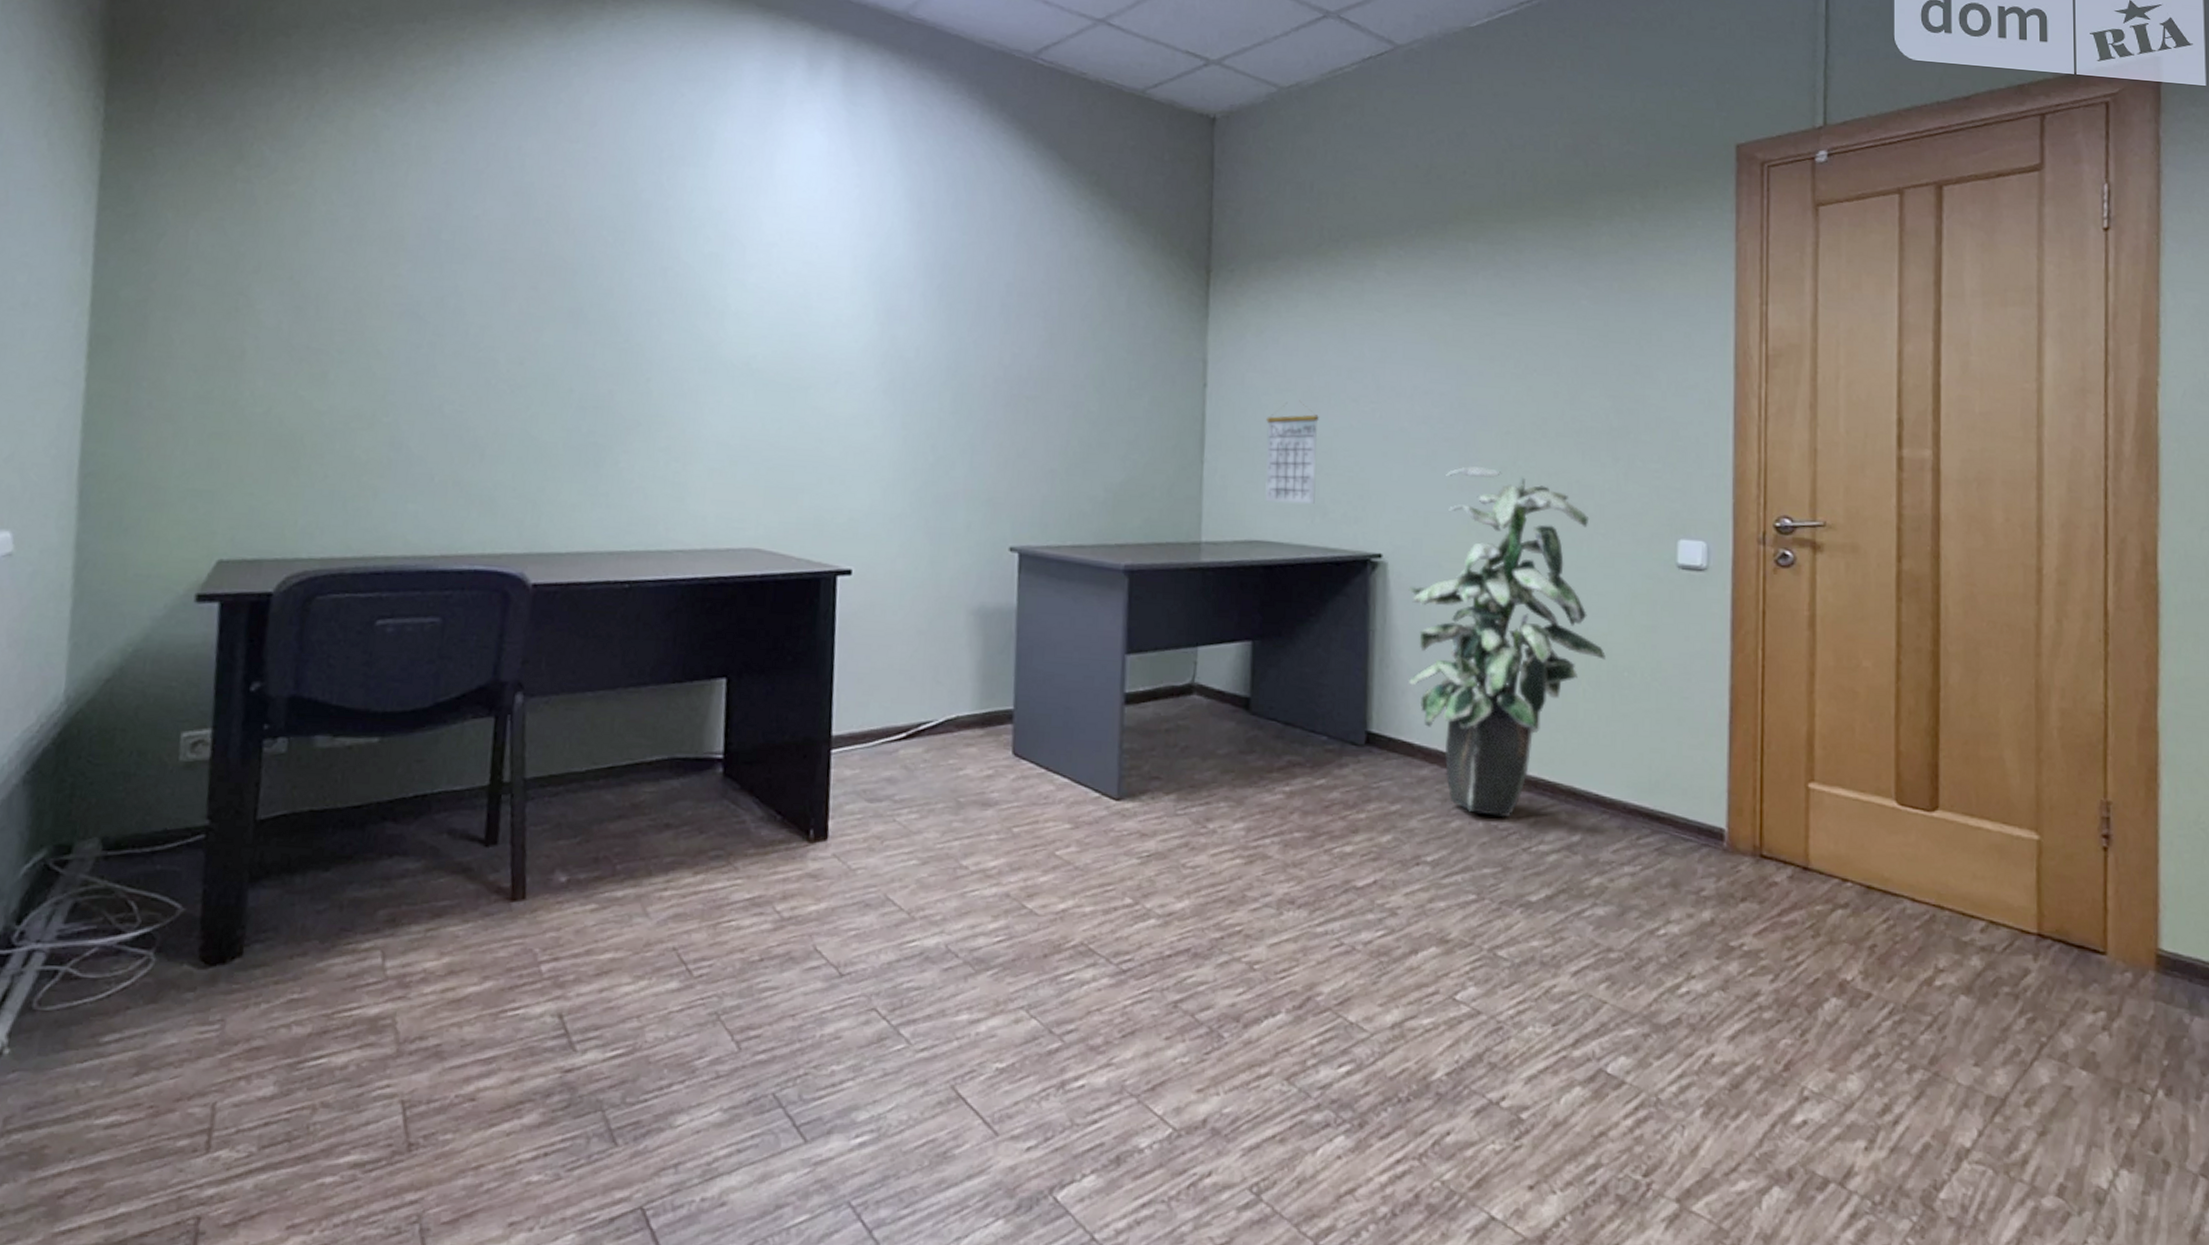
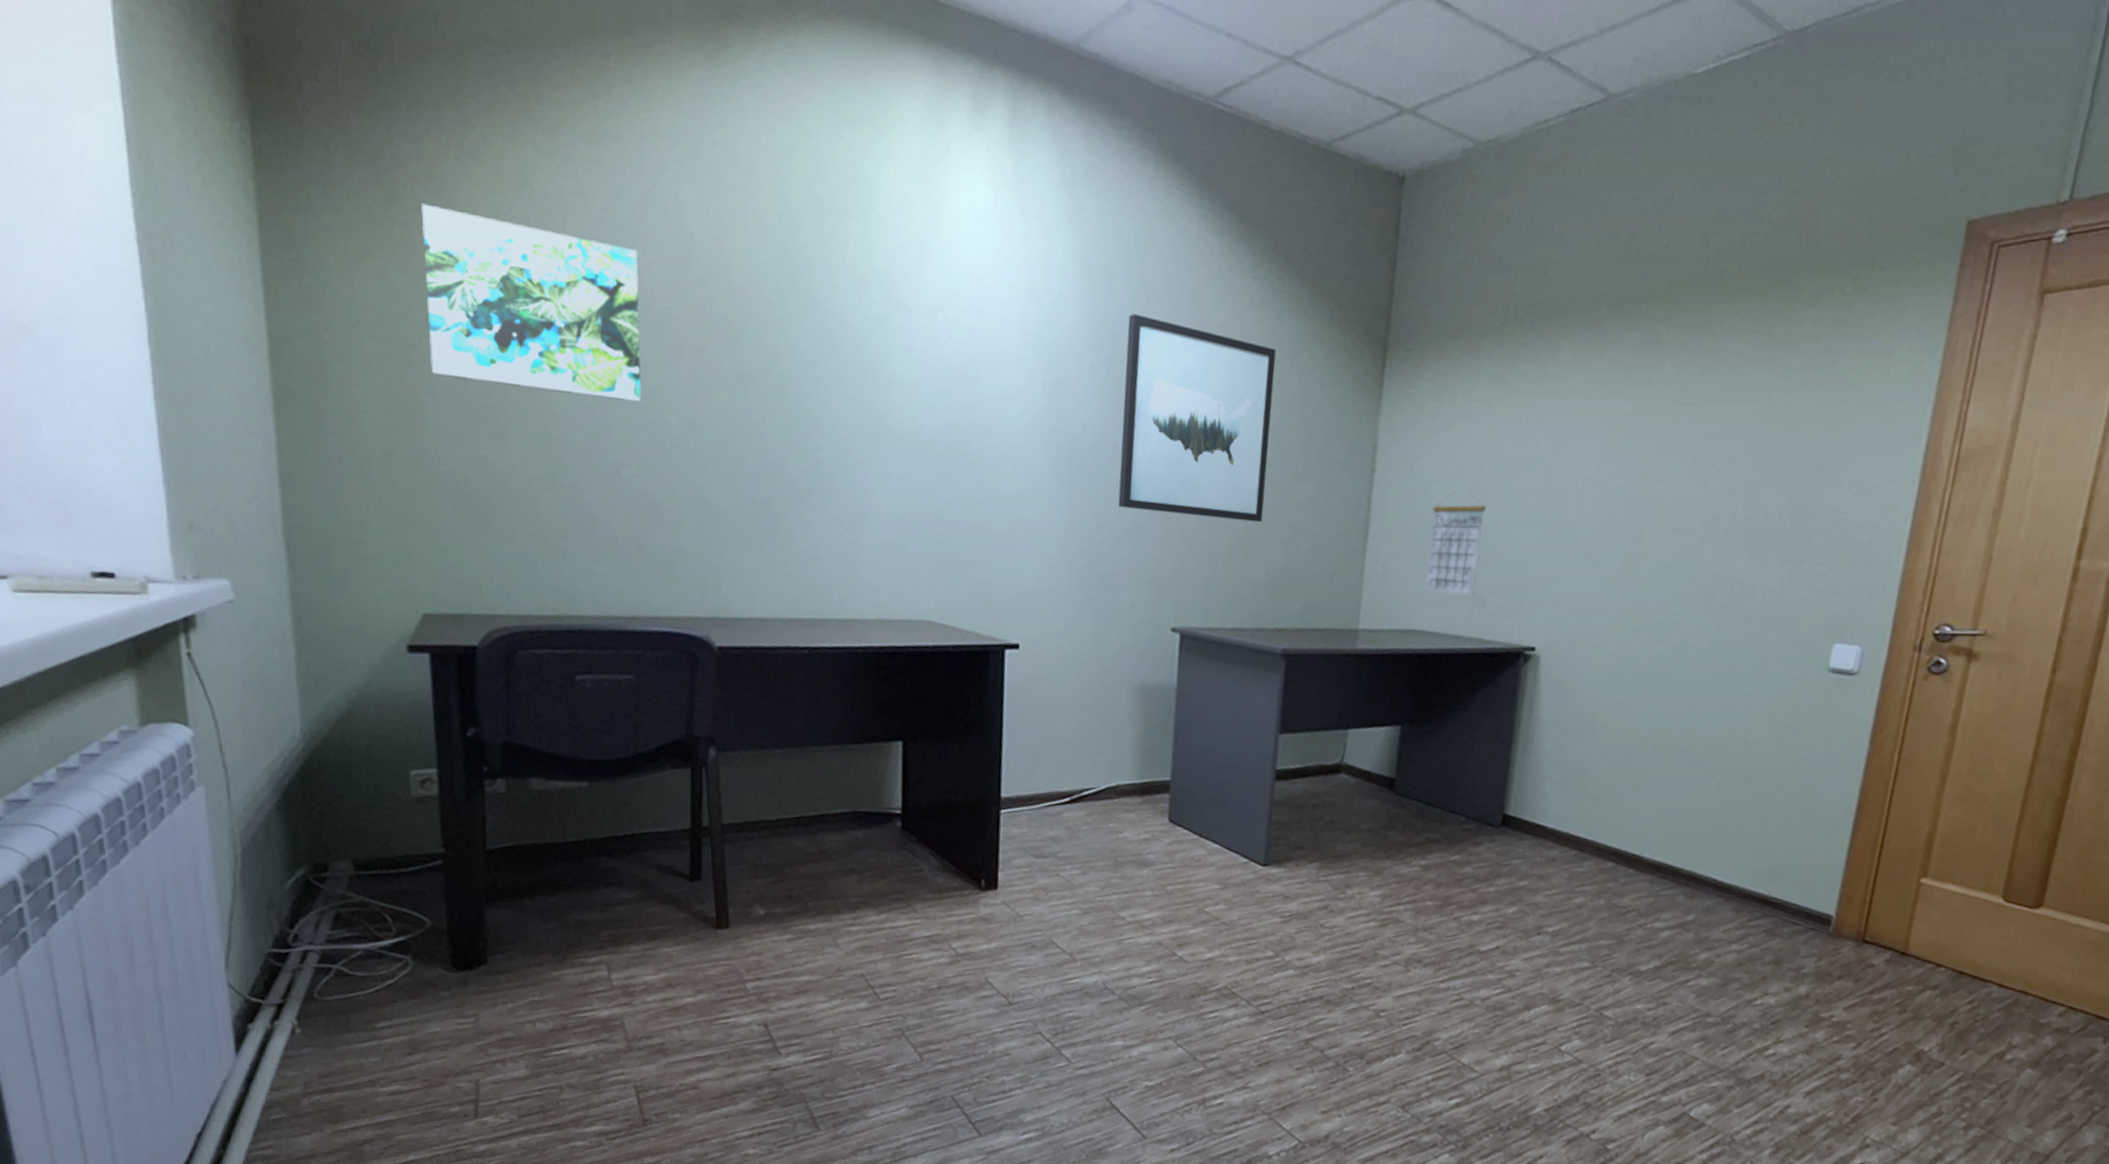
wall art: none [257,160,478,340] -> present [421,203,641,402]
wall art: none [952,245,1104,439] -> present [1118,314,1276,523]
indoor plant: present [1408,466,1606,818] -> none [1548,563,1747,897]

